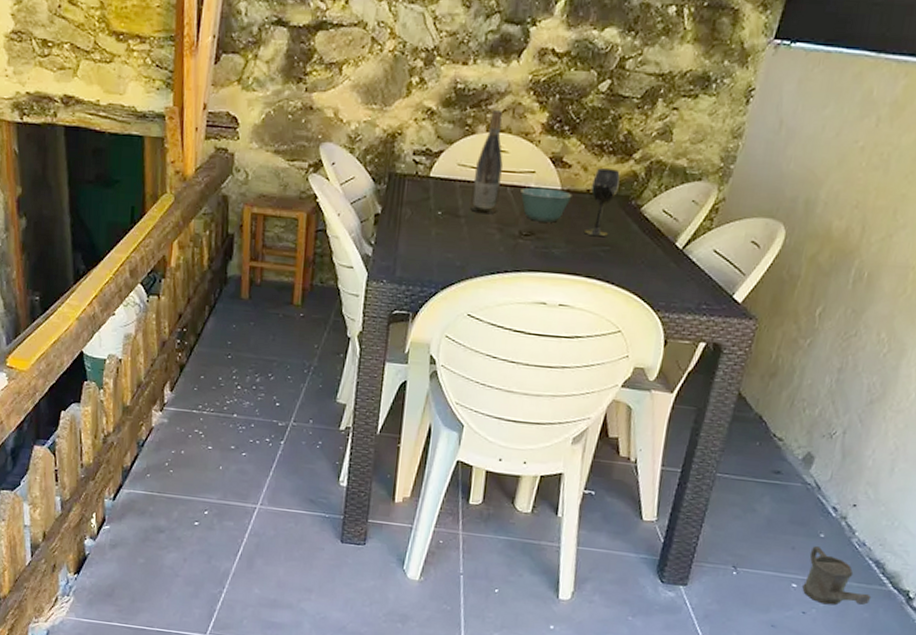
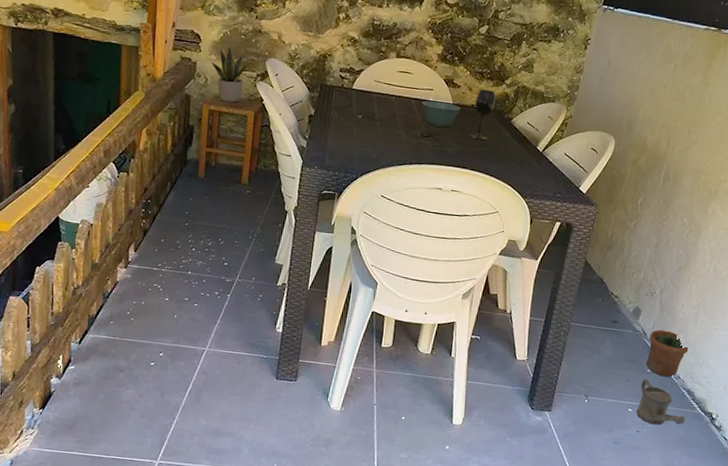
potted plant: none [251,128,302,203] -> present [210,45,252,103]
wine bottle: present [470,109,504,213] -> none [384,41,409,119]
planter: none [819,482,882,544] -> present [646,329,690,377]

